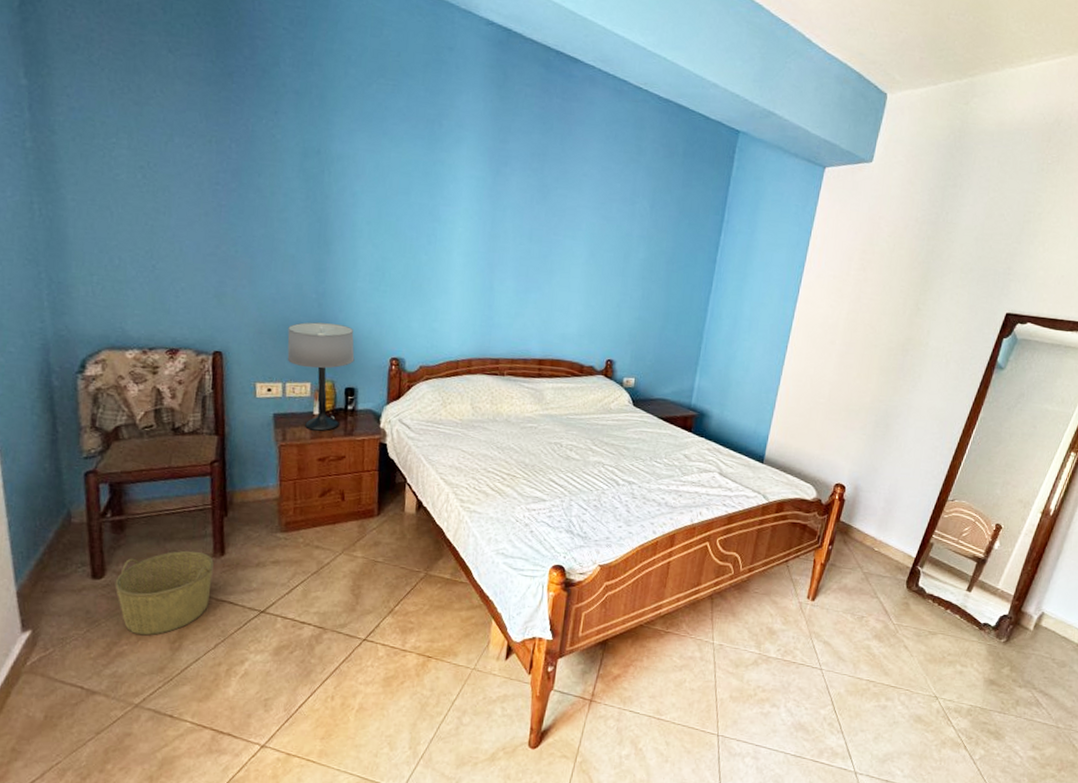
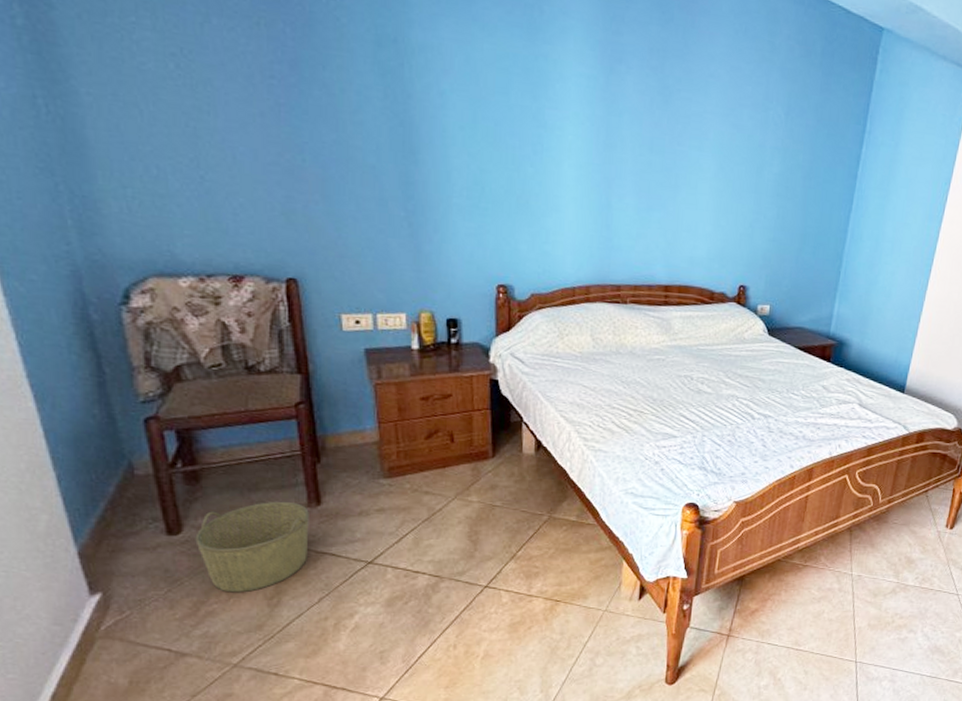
table lamp: present [287,322,355,431] -> none [374,244,455,368]

